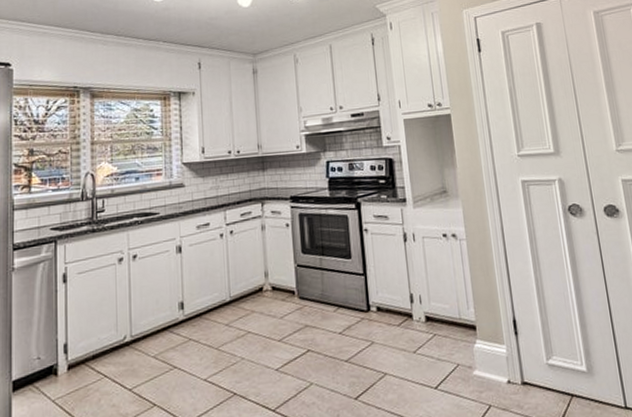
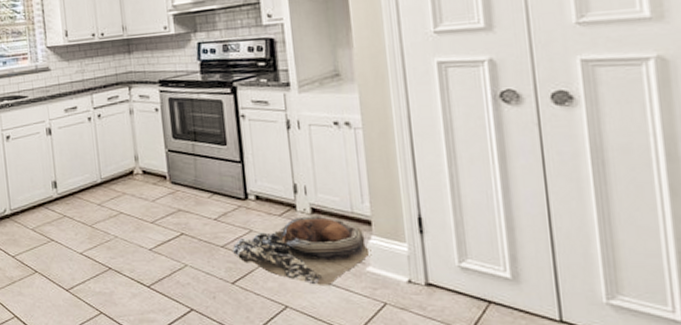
dog bed: none [356,324,477,393] -> present [233,216,372,285]

